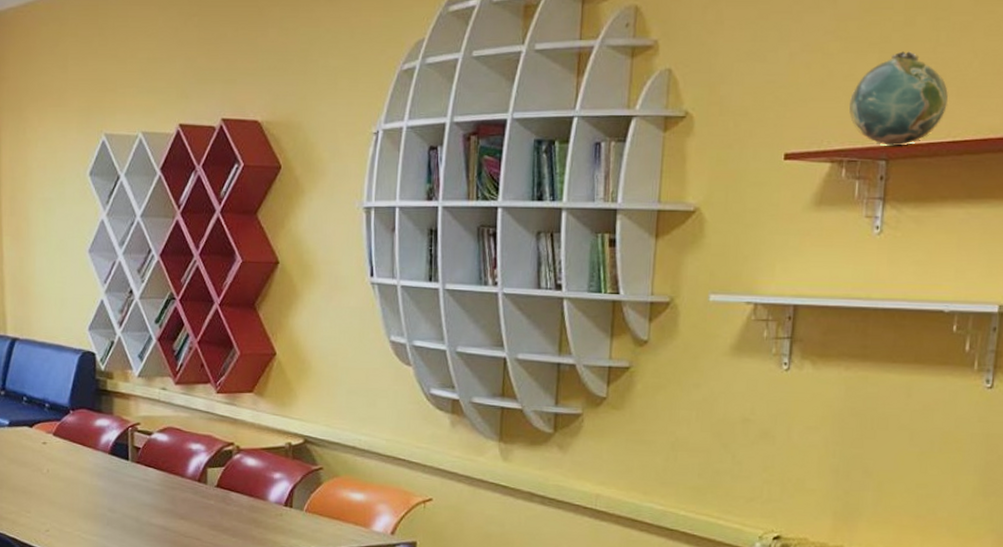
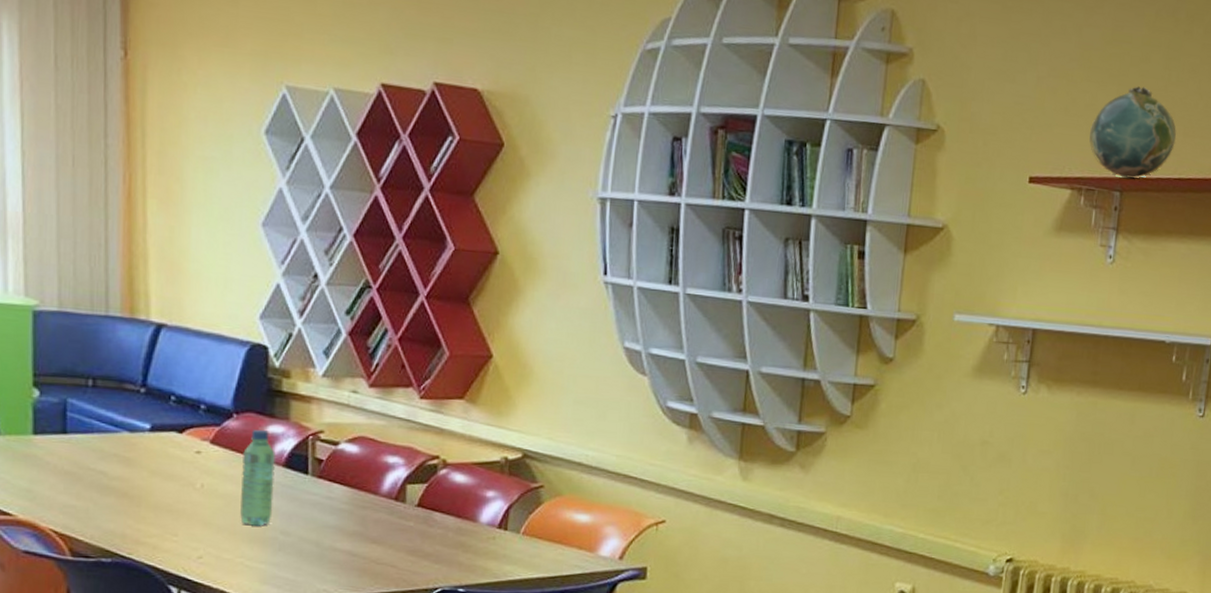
water bottle: none [77,423,103,505] -> present [240,430,276,526]

